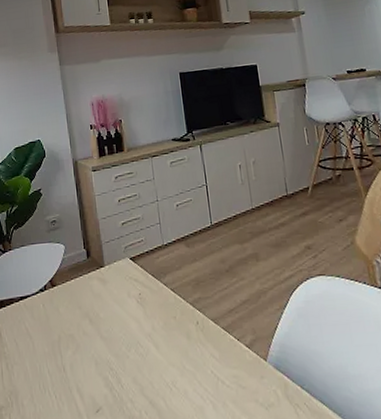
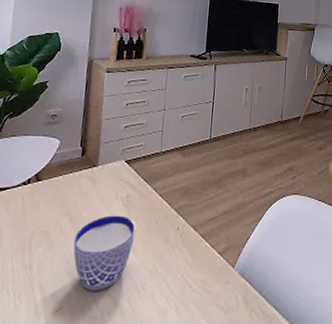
cup: none [98,313,156,391] -> present [73,215,136,291]

